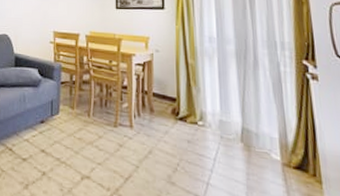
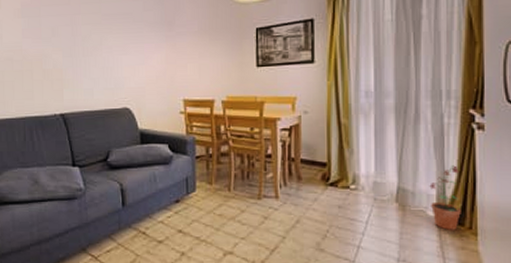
potted plant: none [271,111,304,176] -> present [429,165,461,230]

